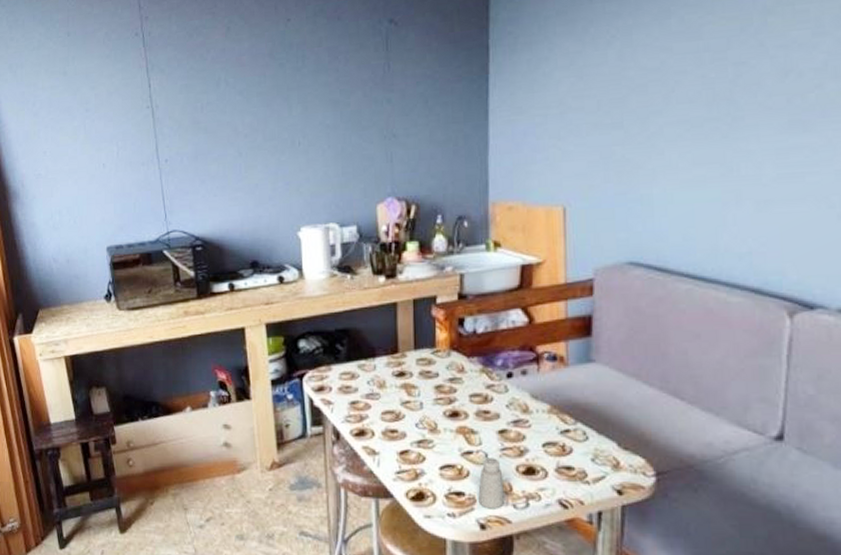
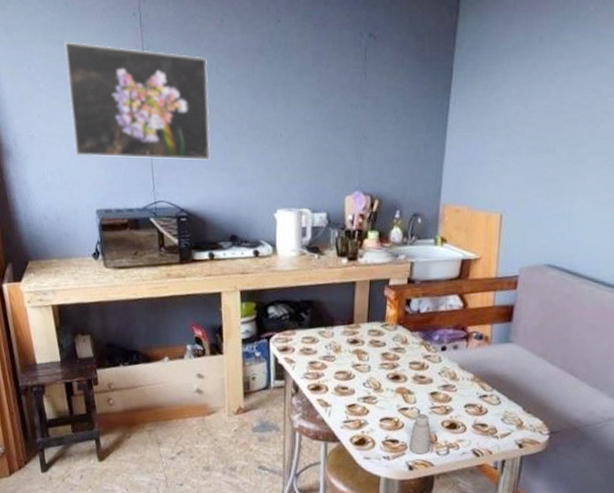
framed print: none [68,69,224,192] -> present [64,42,210,160]

